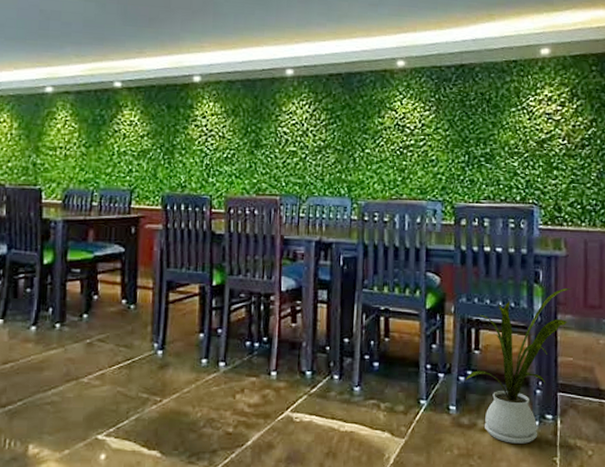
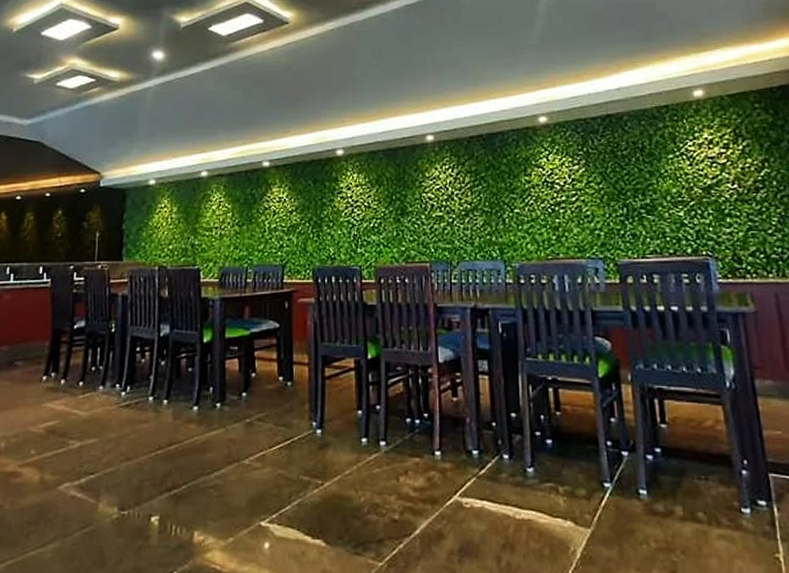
house plant: present [465,287,572,444] -> none [654,348,769,536]

